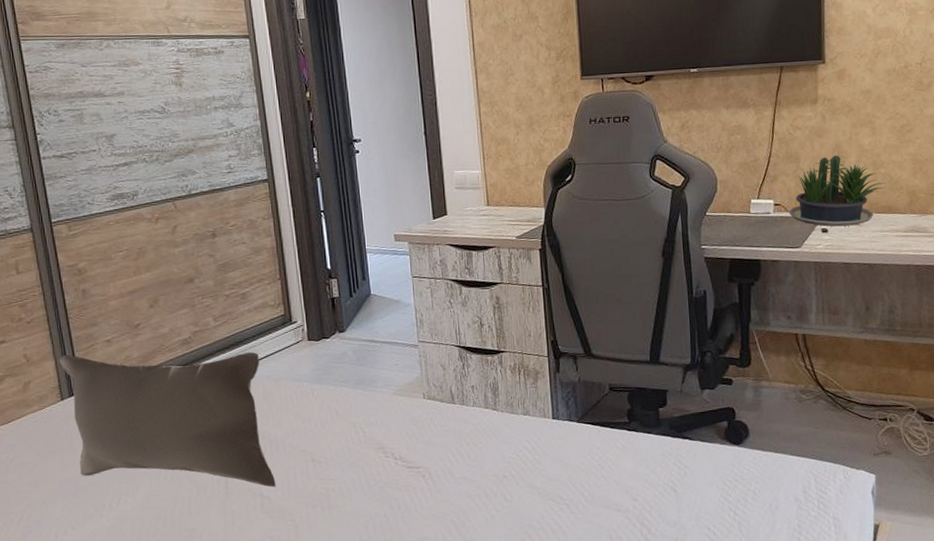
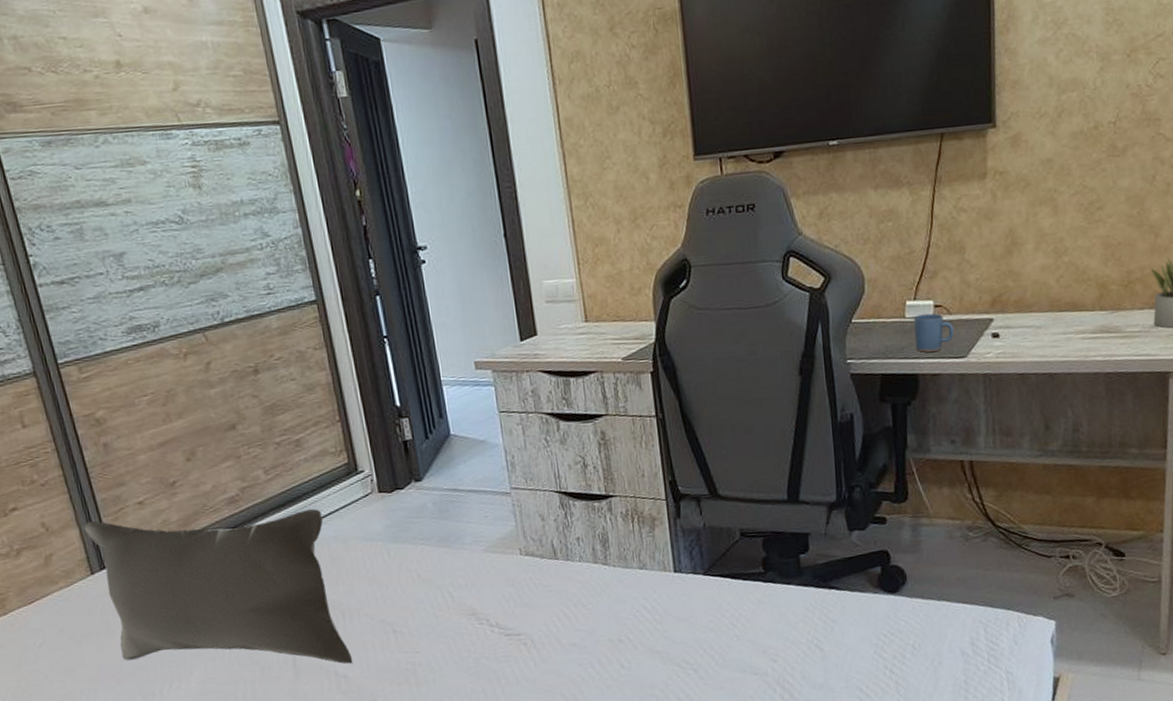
mug: none [757,210,790,242] -> present [913,313,954,353]
potted plant: present [788,155,887,227] -> none [951,242,1071,331]

